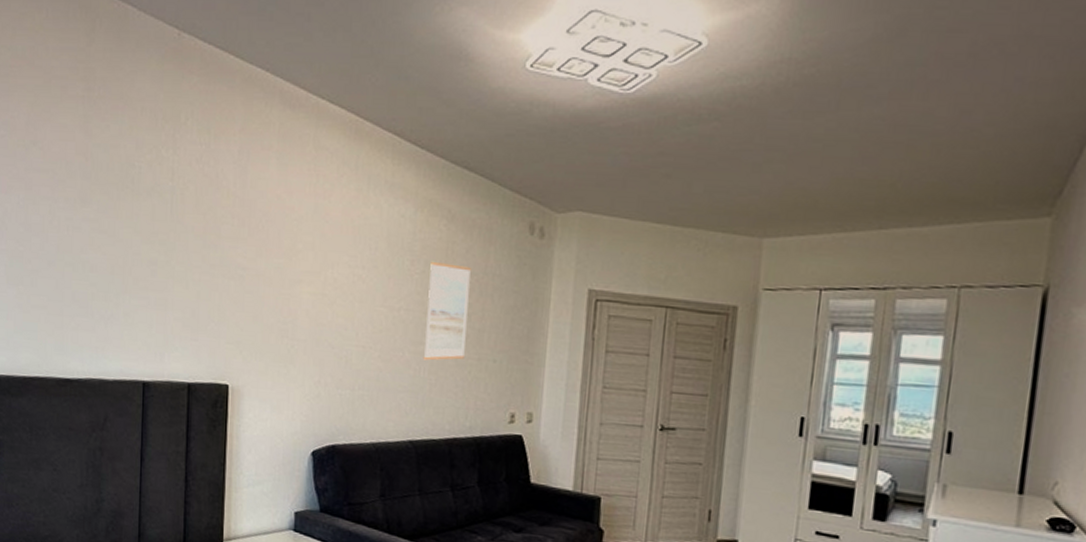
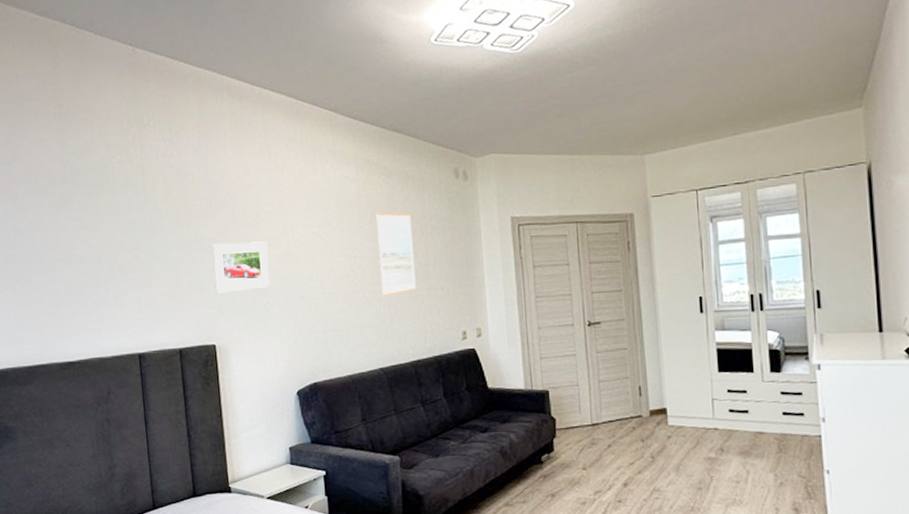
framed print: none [235,270,301,329] -> present [212,241,270,294]

